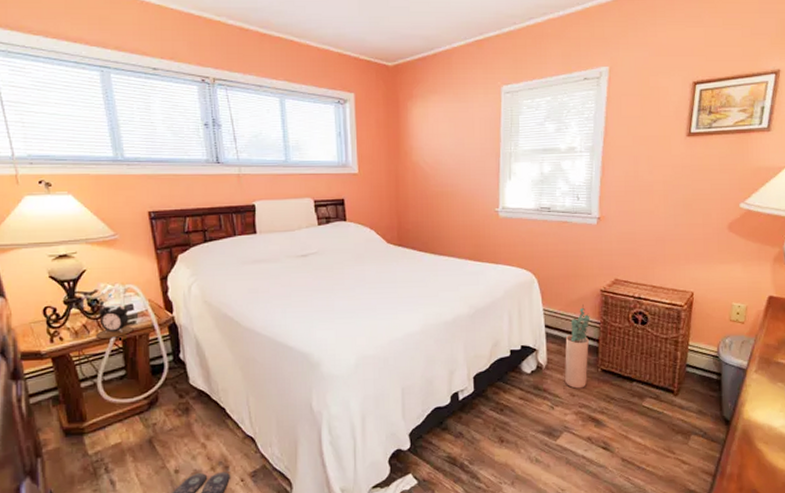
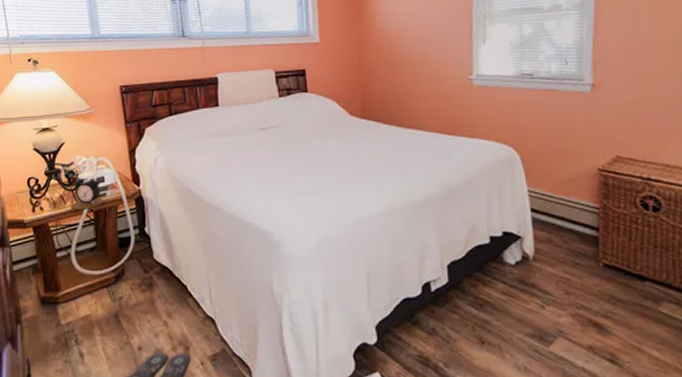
vase: present [564,304,590,389] -> none [556,186,587,286]

